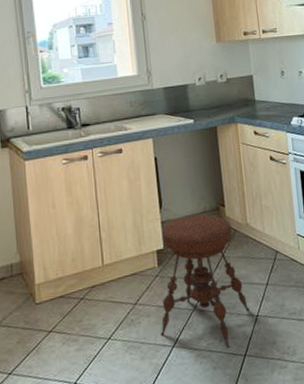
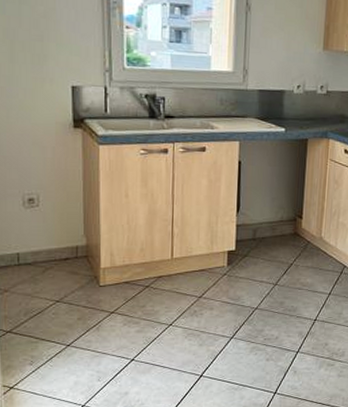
stool: present [160,214,249,349] -> none [220,222,309,345]

